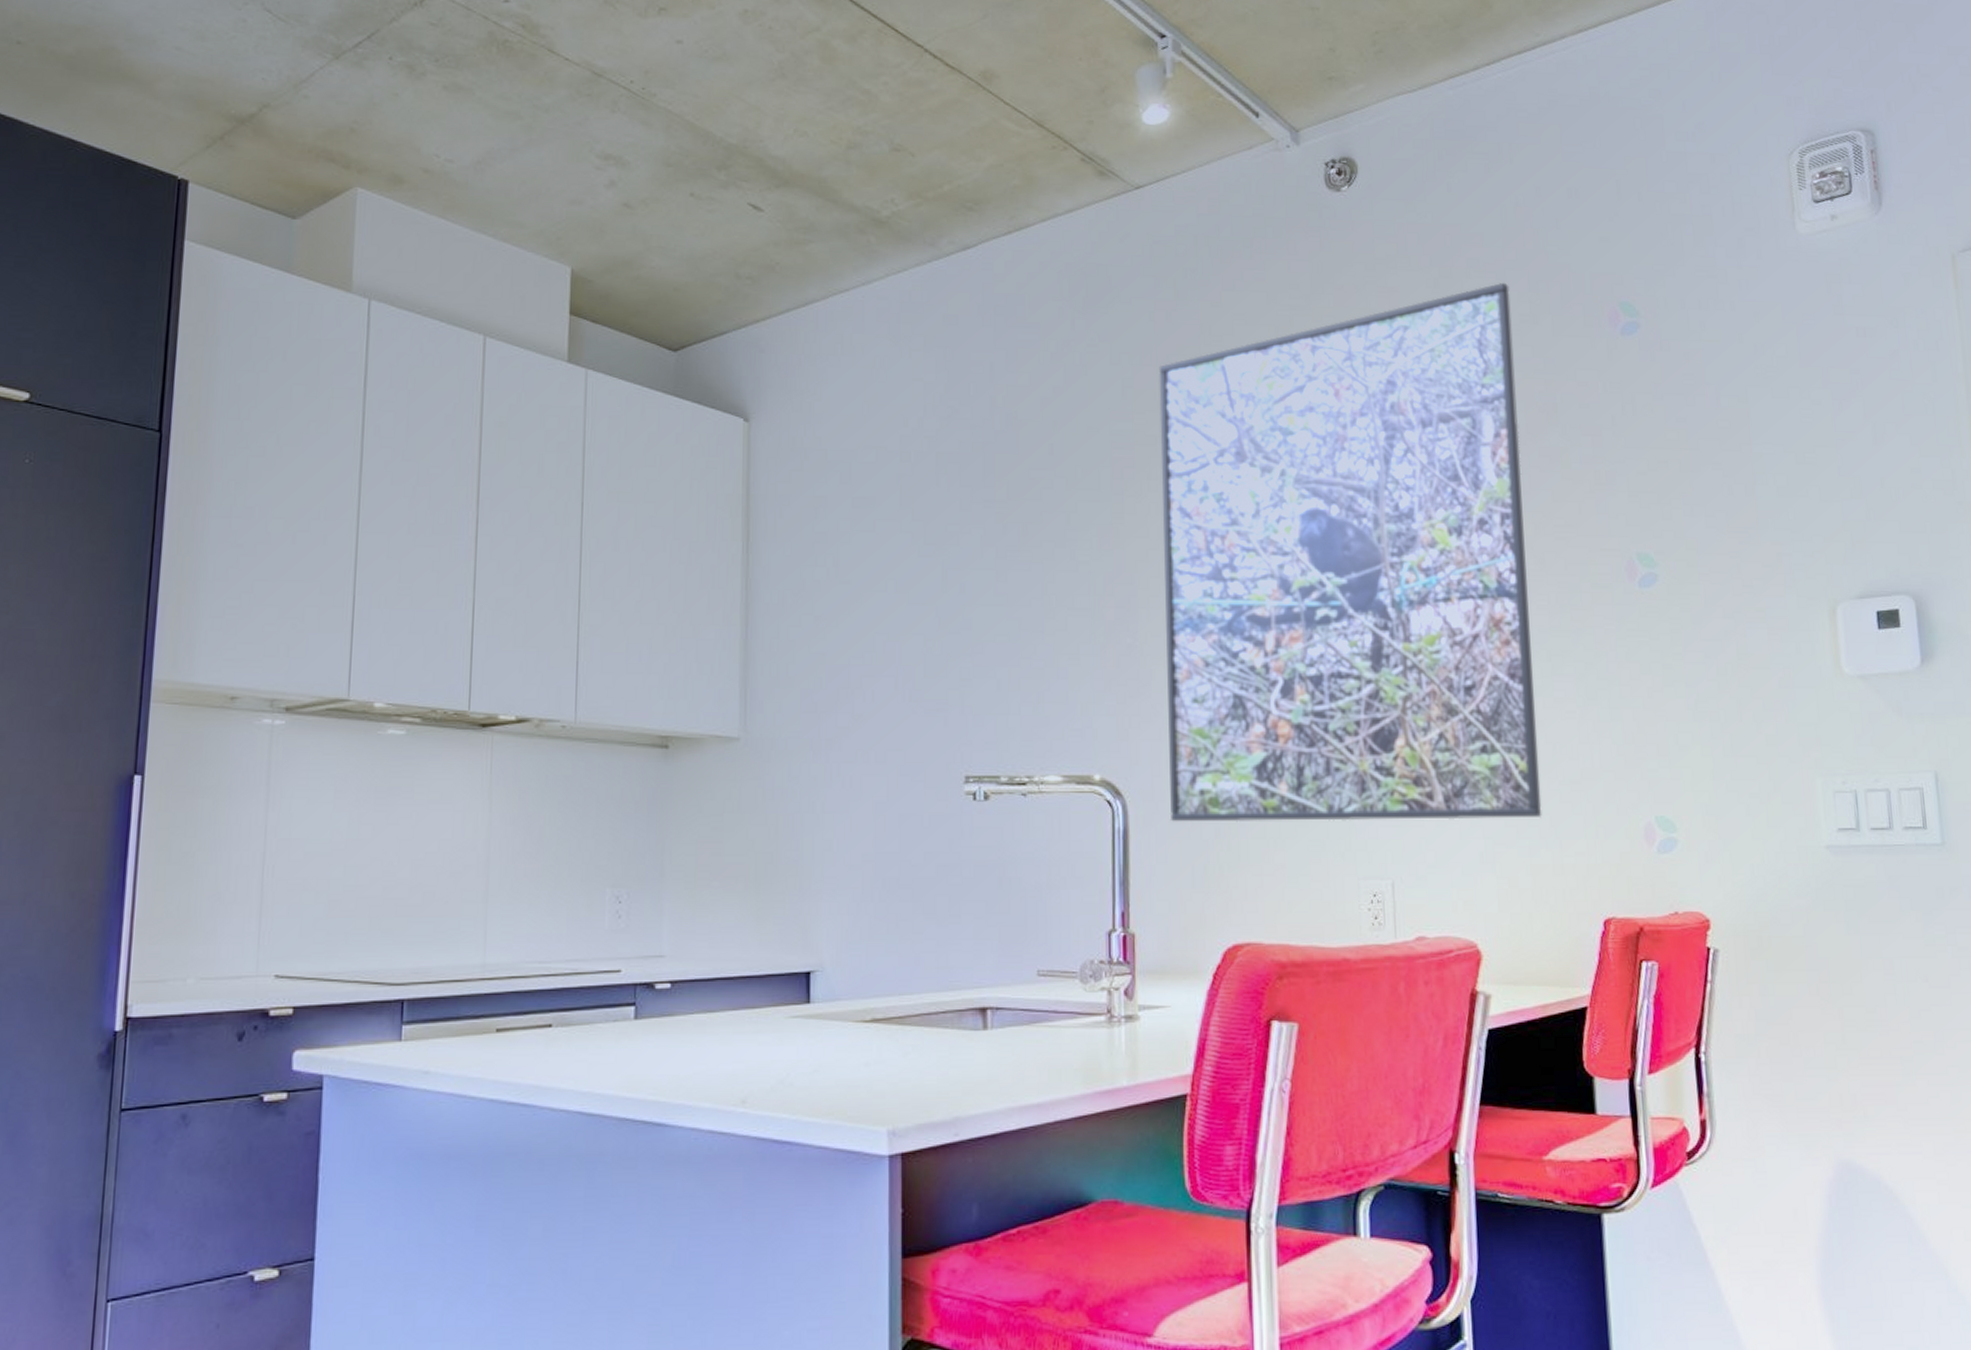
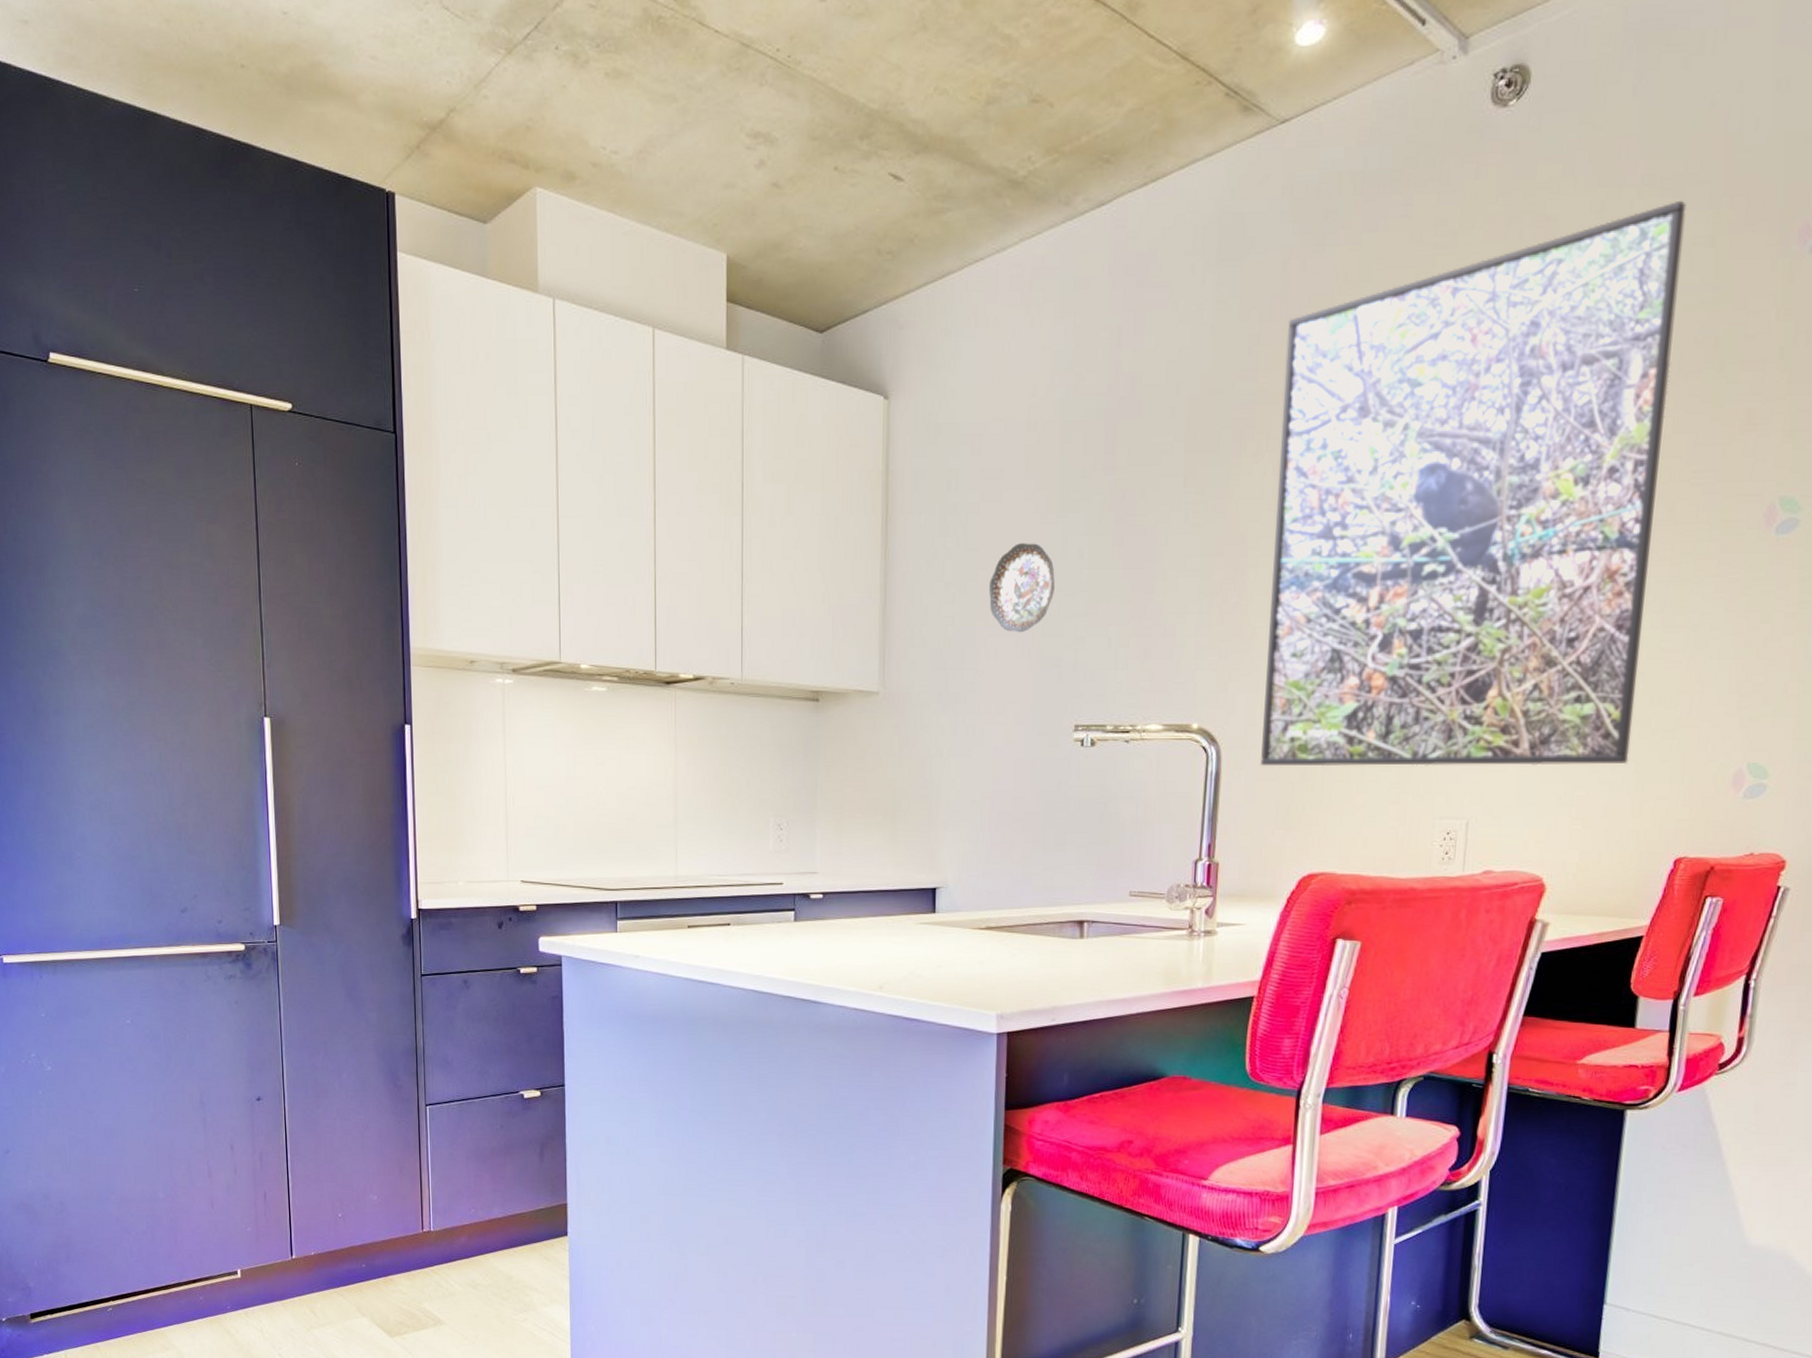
decorative plate: none [863,576,936,673] -> present [988,543,1055,633]

